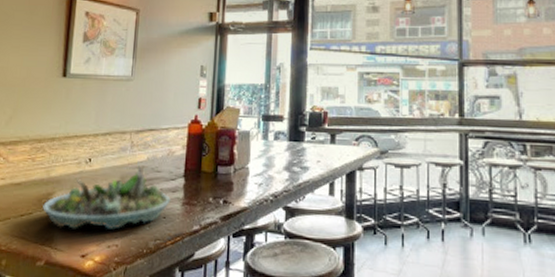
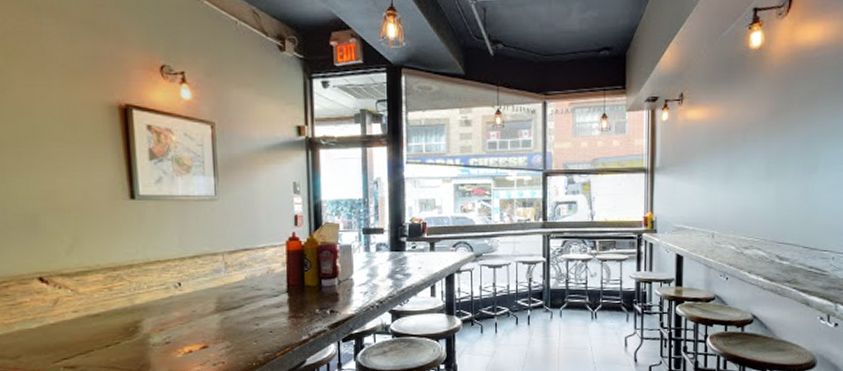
succulent planter: present [43,165,171,230] -> none [131,285,276,353]

